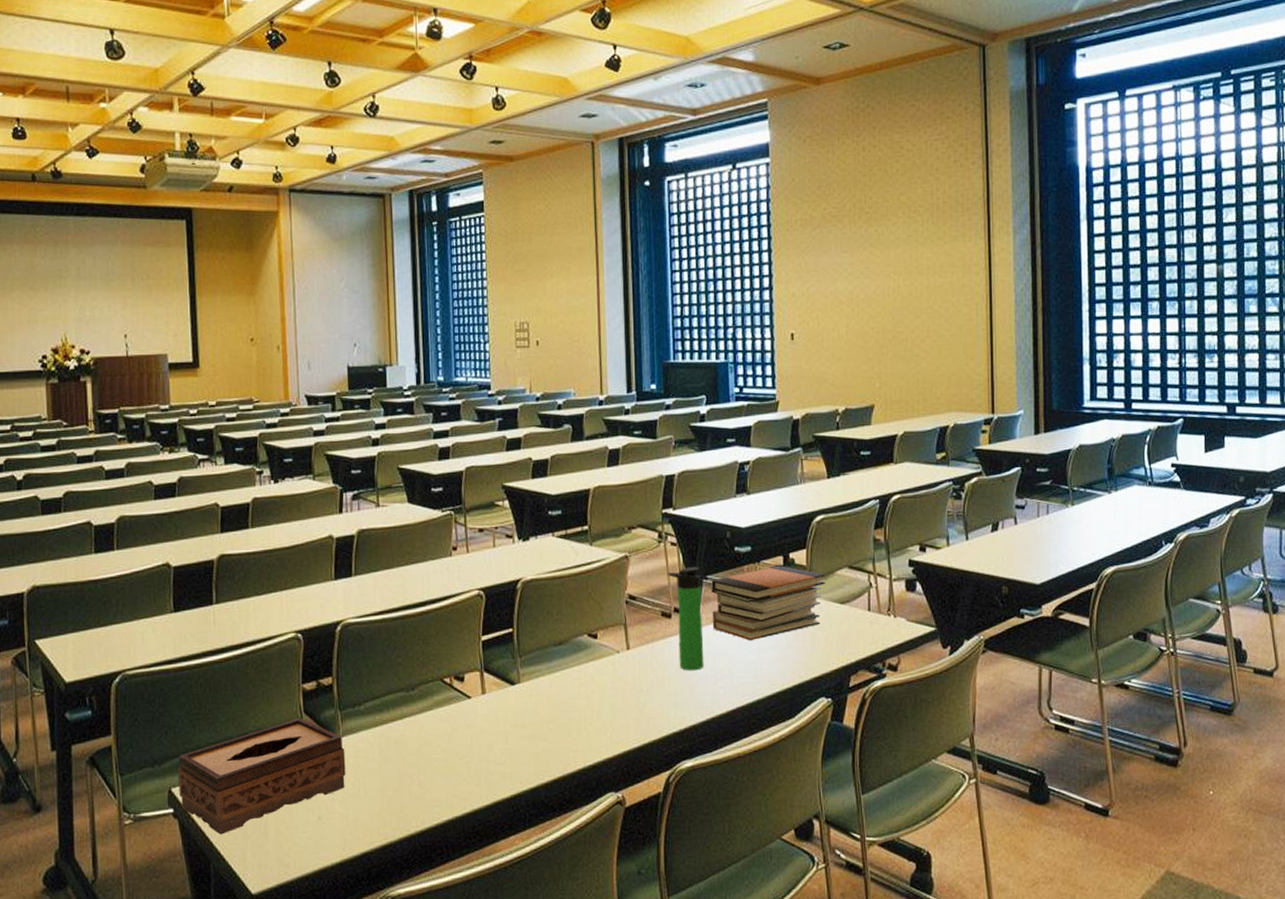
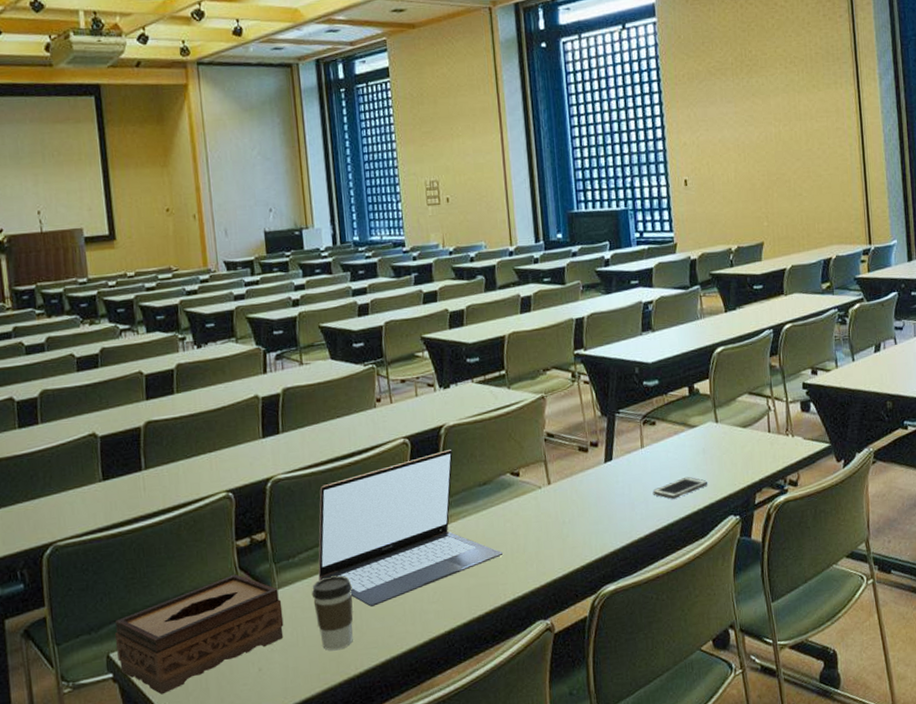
coffee cup: none [375,728,418,805] -> present [311,575,354,651]
laptop: none [383,605,576,763] -> present [318,450,504,607]
bottle: present [668,567,704,671] -> none [582,402,621,501]
book stack: present [711,565,825,641] -> none [623,396,728,469]
cell phone: none [738,652,799,675] -> present [652,476,708,499]

